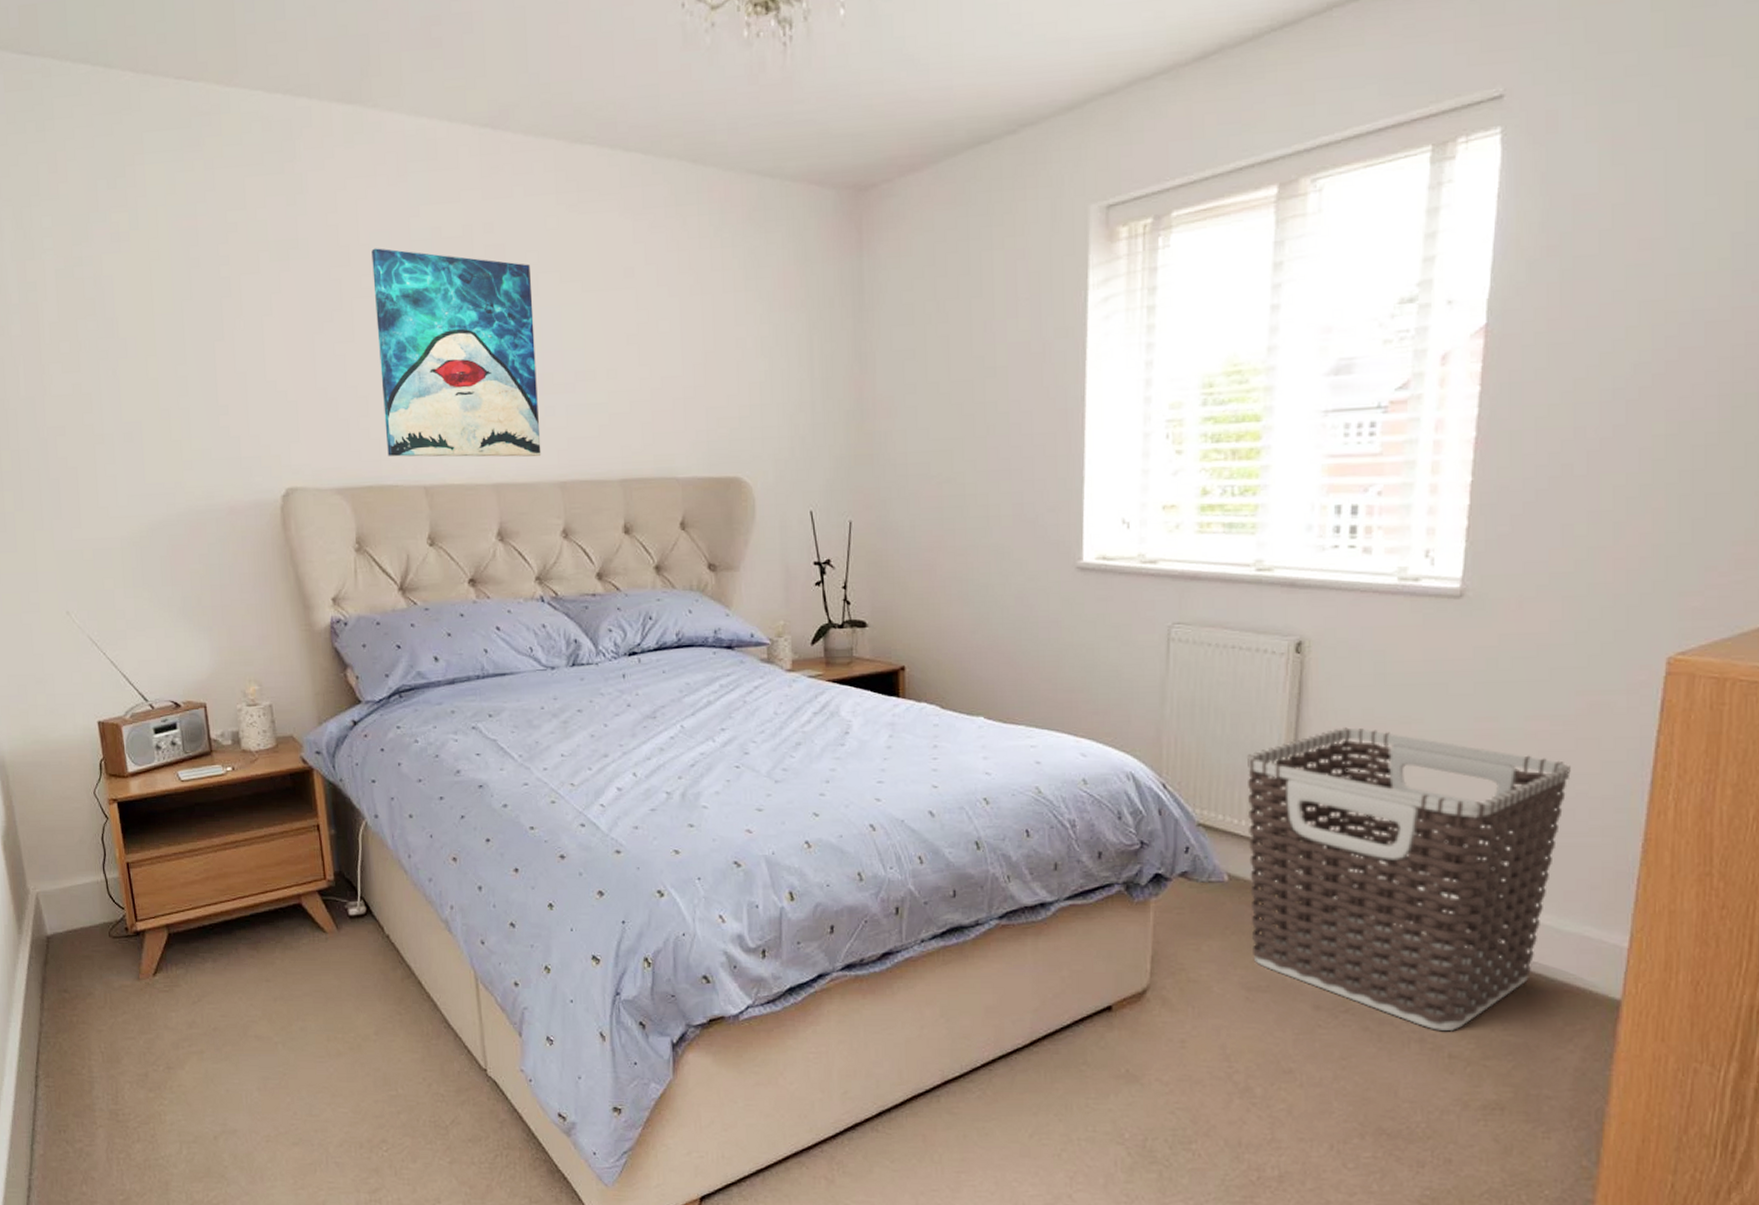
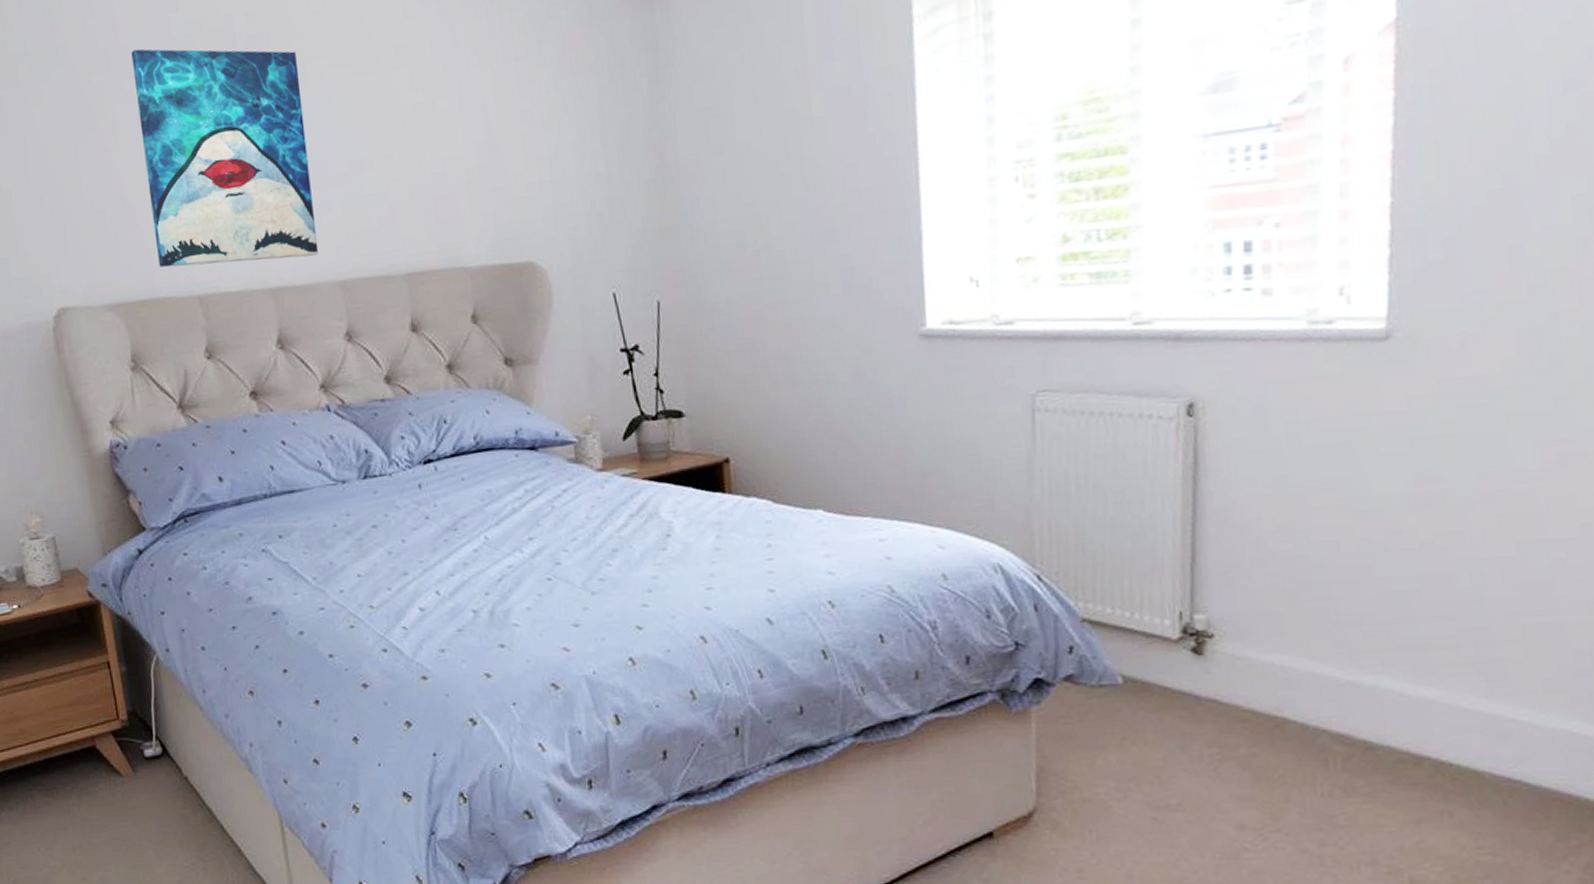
clothes hamper: present [1247,727,1571,1032] -> none [1136,498,1542,852]

